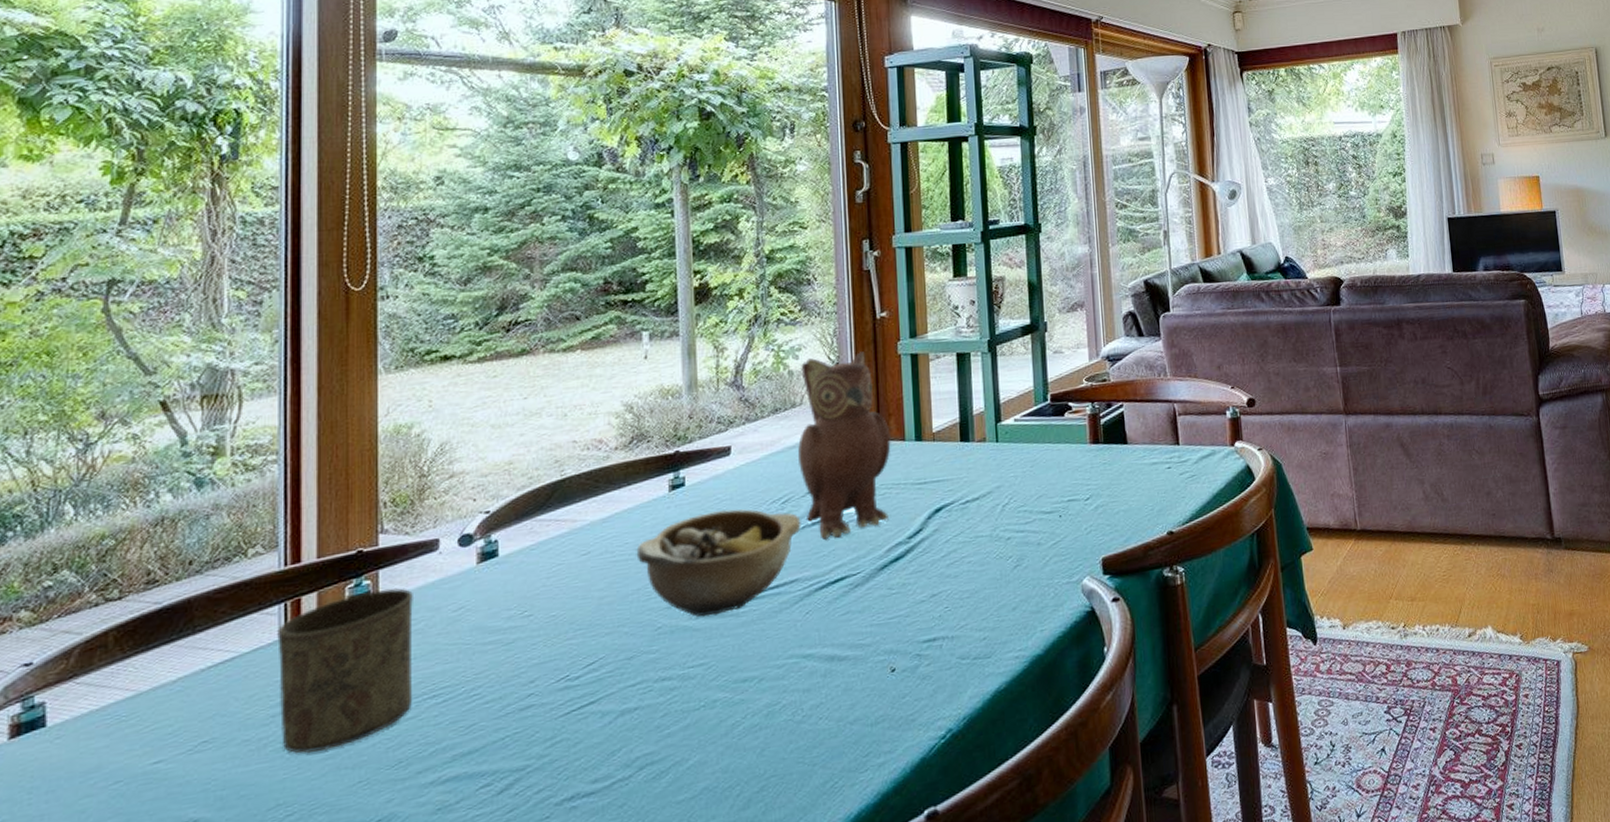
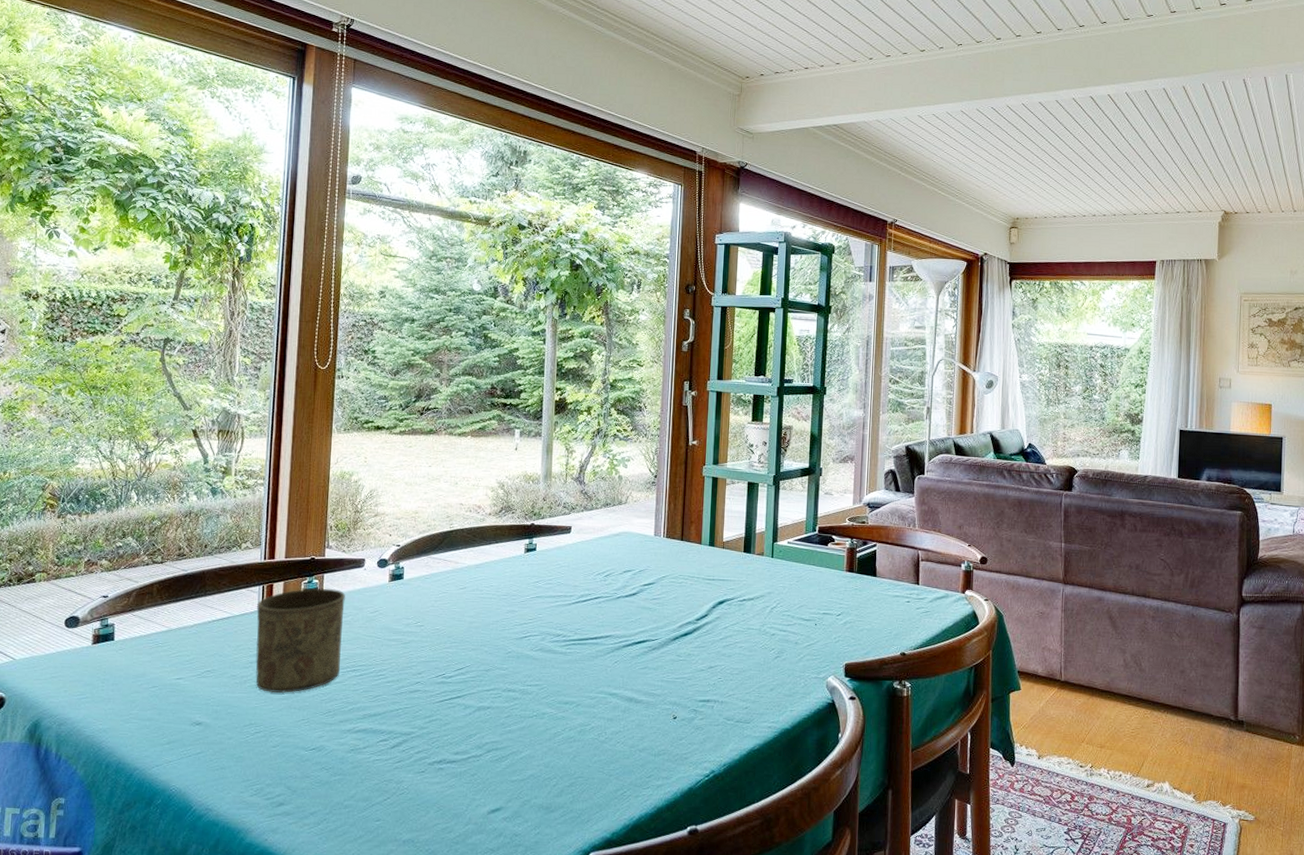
bowl: present [636,509,801,618] -> none [497,573,618,651]
teapot: present [797,351,891,540] -> none [619,469,691,610]

